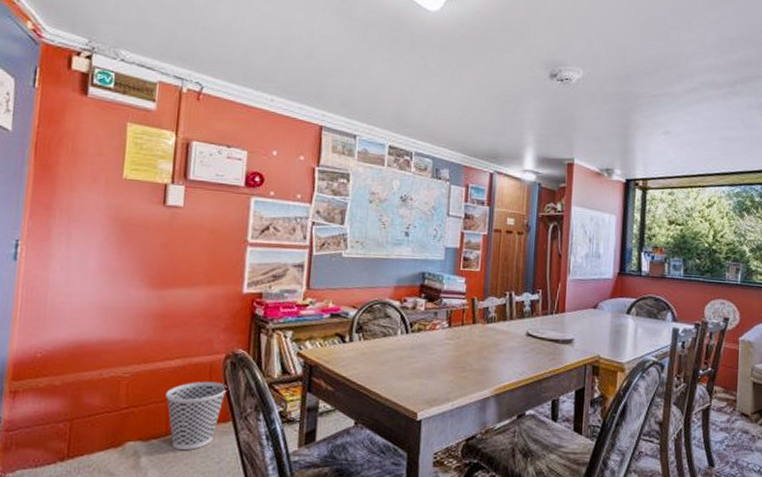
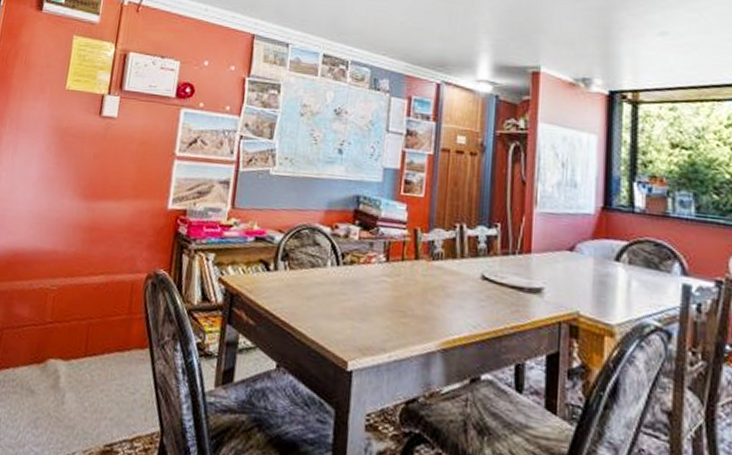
wastebasket: present [166,381,227,450] -> none [88,301,147,376]

